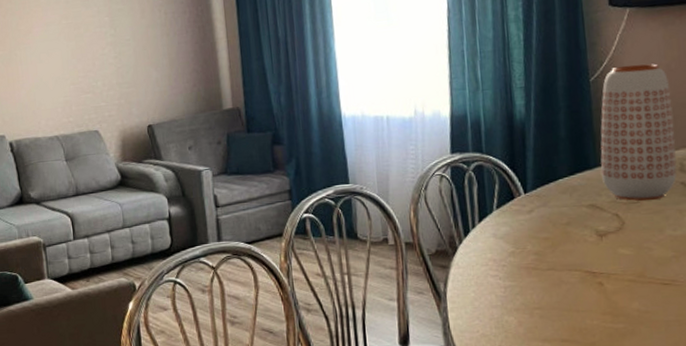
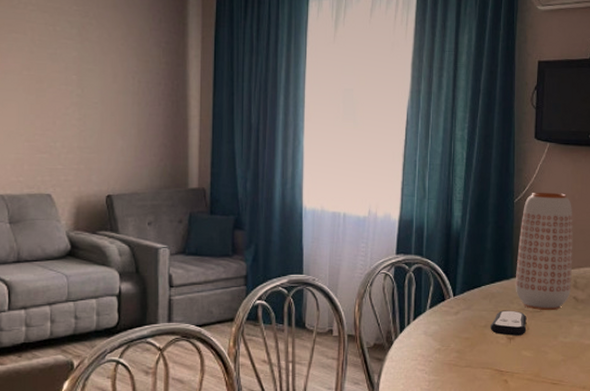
remote control: none [574,203,622,233] -> present [490,310,527,336]

